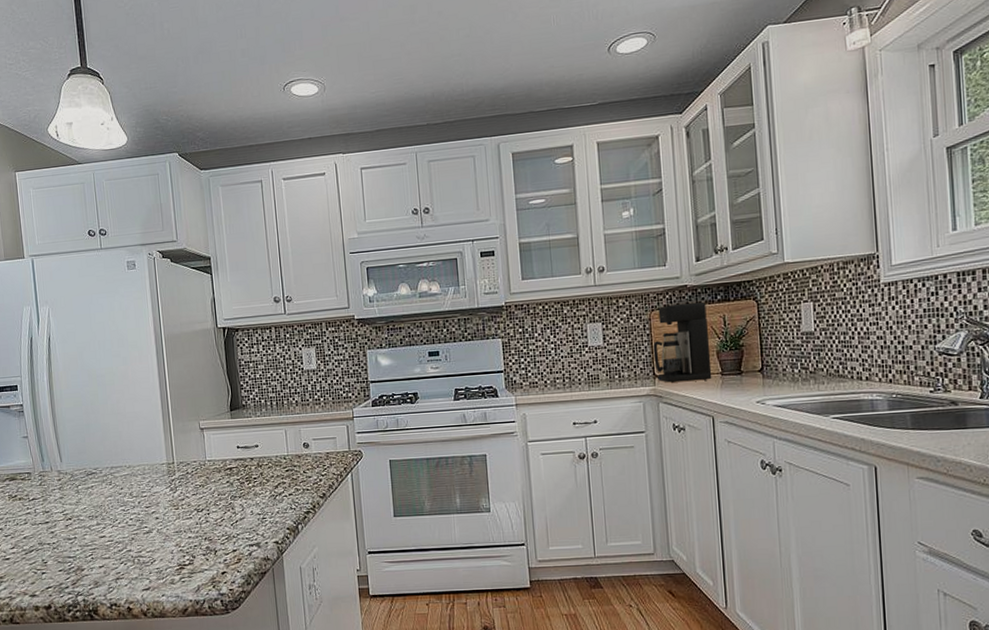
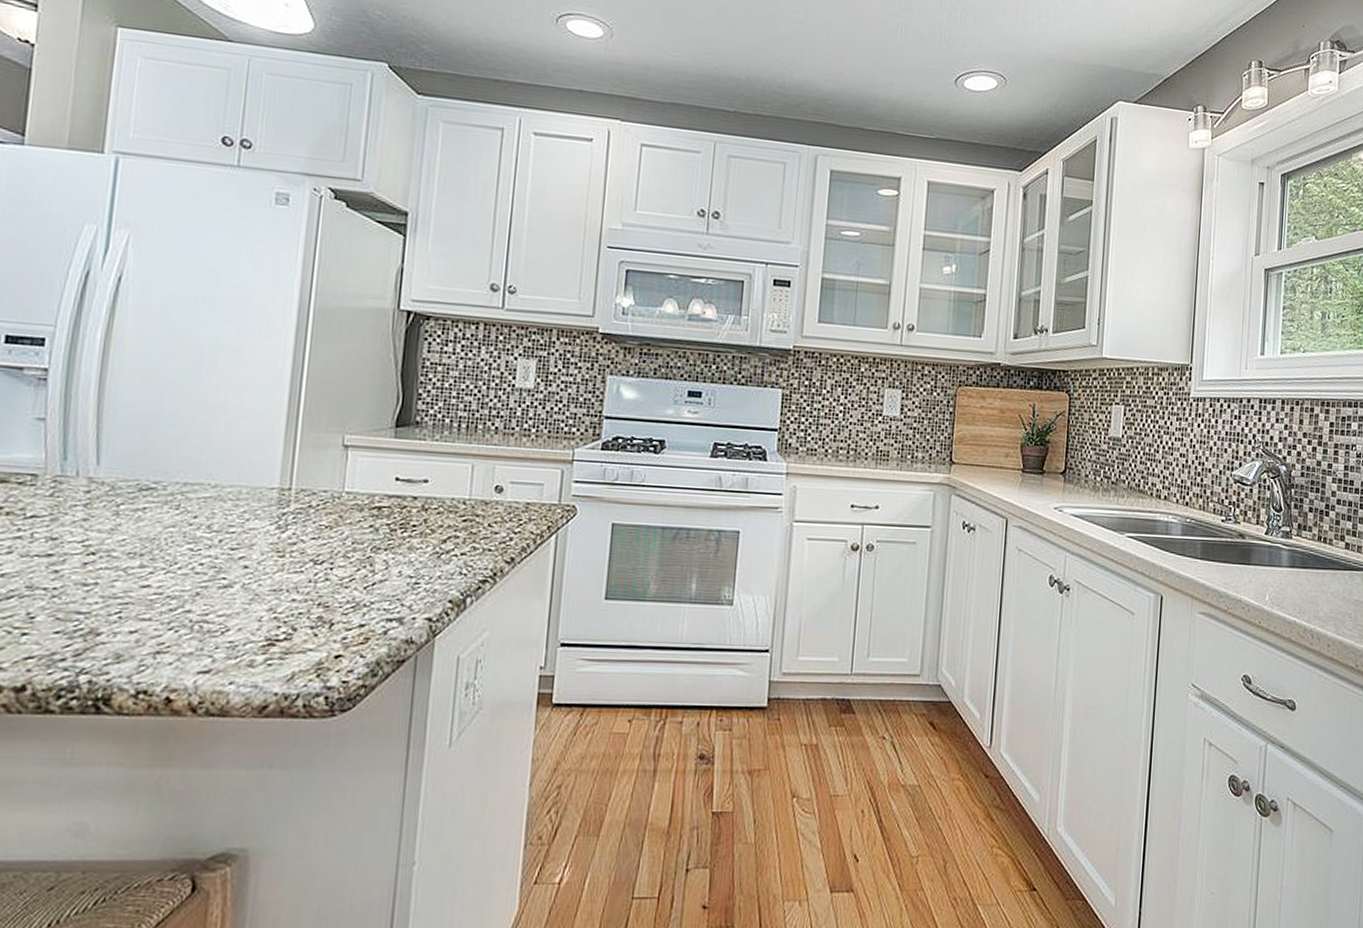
coffee maker: present [653,301,712,383] -> none [953,382,1017,476]

